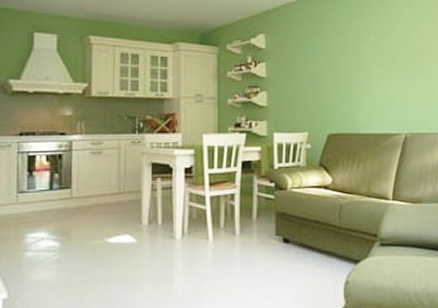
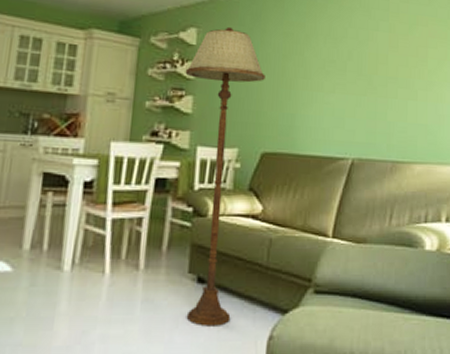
floor lamp: none [258,30,326,277] -> present [185,26,265,327]

